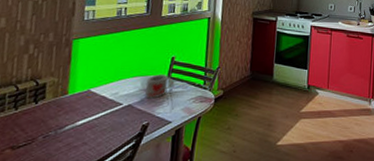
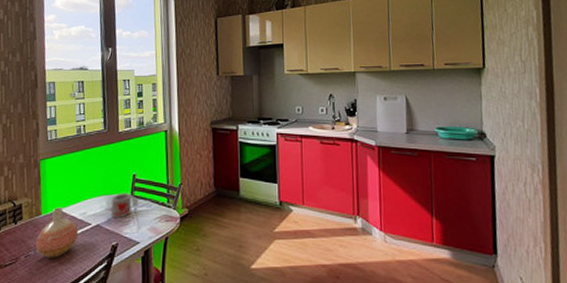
vase: none [56,87,108,138] -> present [35,207,79,258]

